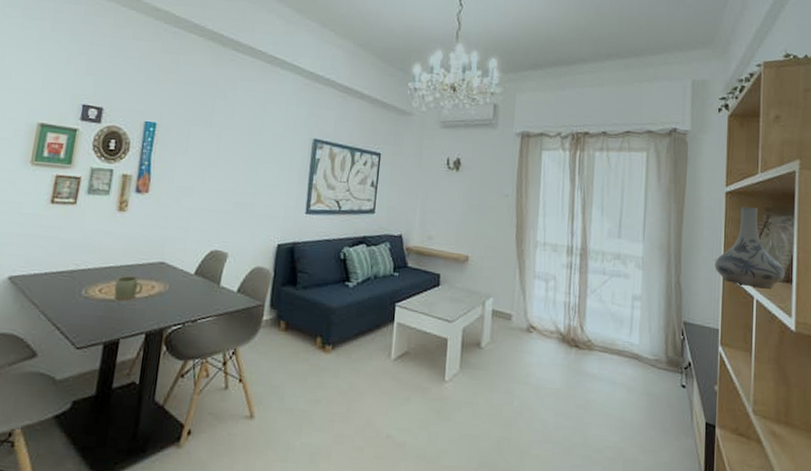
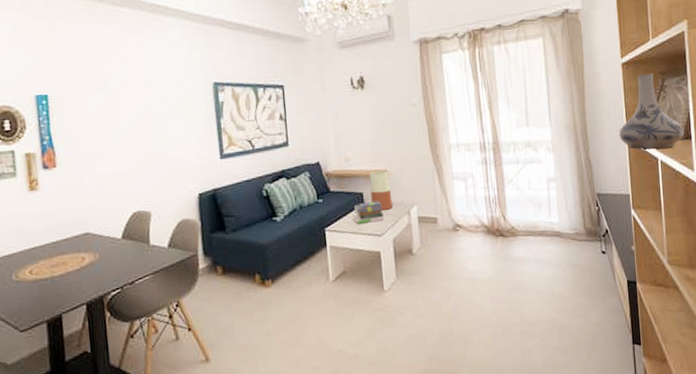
mug: present [114,276,143,300] -> none [44,252,73,277]
books: none [425,284,458,307] -> present [353,201,384,224]
vase: none [447,254,470,298] -> present [369,170,393,212]

